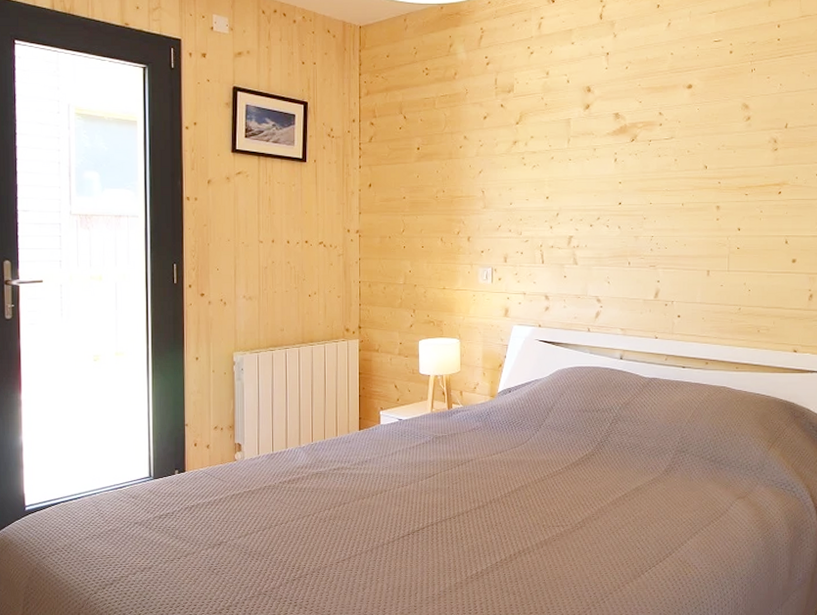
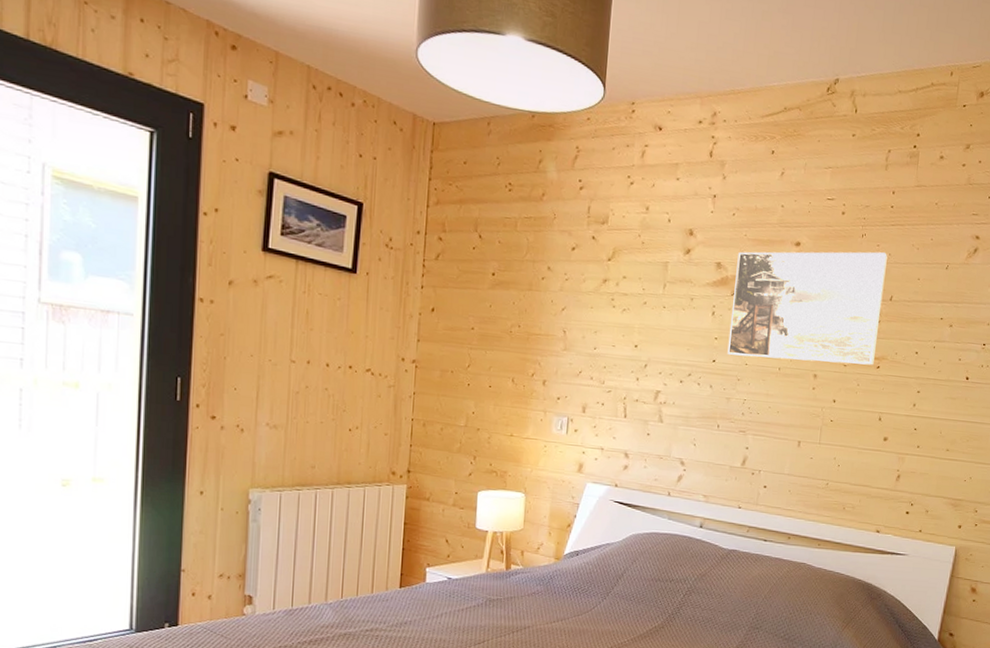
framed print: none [632,84,779,197] -> present [727,251,888,366]

